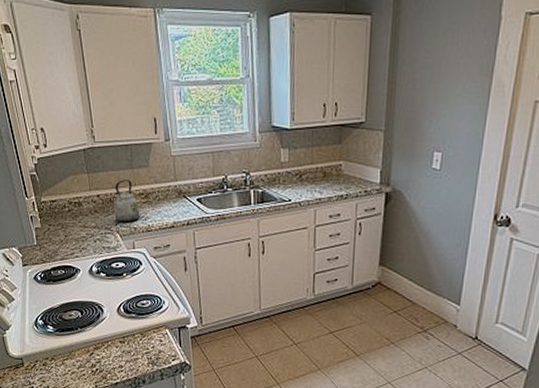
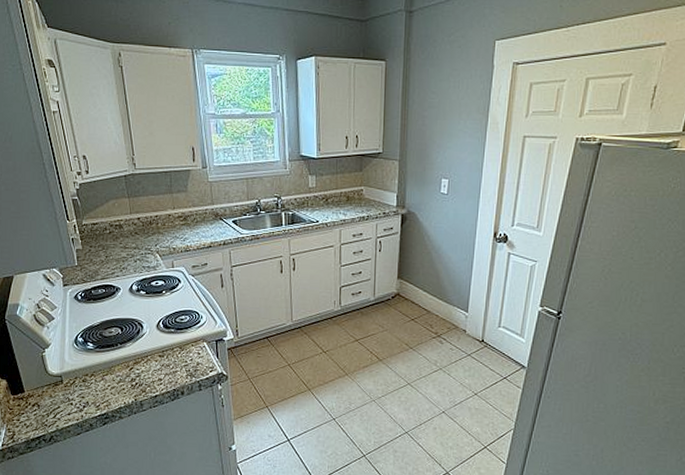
kettle: present [111,180,140,223] -> none [151,203,179,243]

